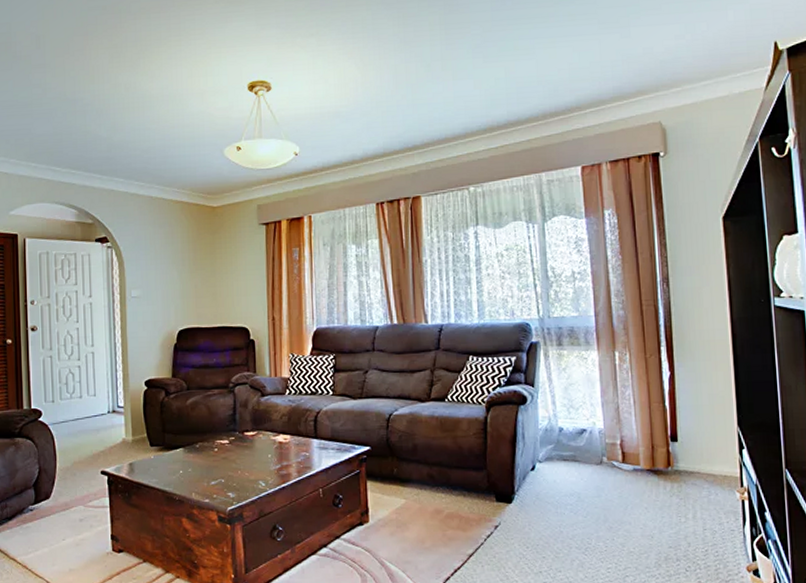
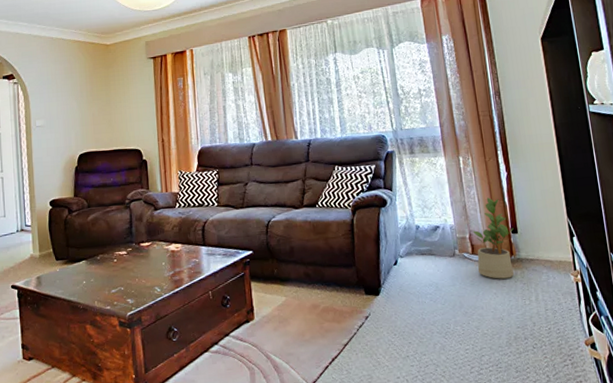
potted plant: none [625,400,673,492] -> present [473,197,514,279]

